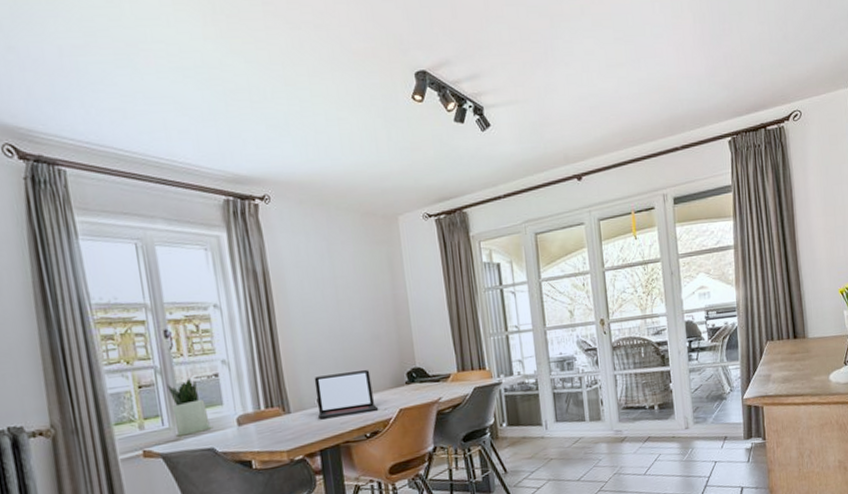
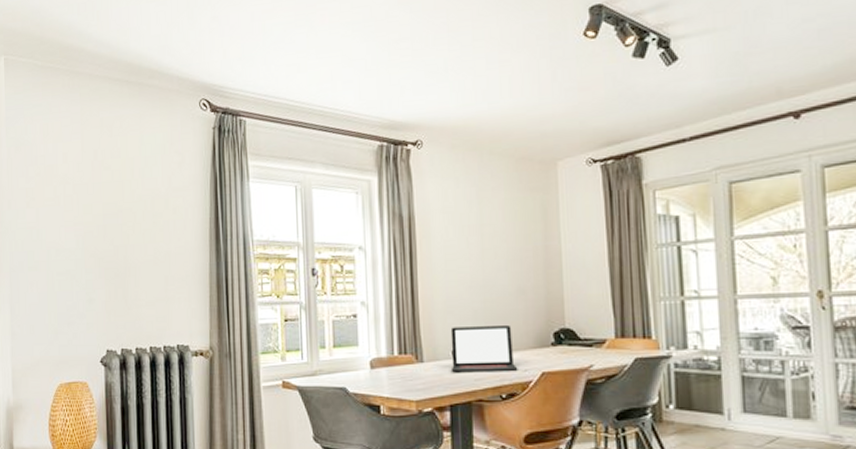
planter: present [166,378,214,438] -> none [308,316,347,373]

